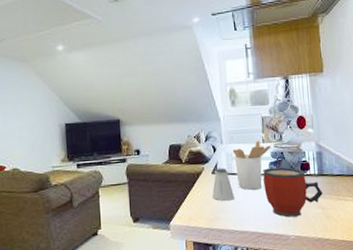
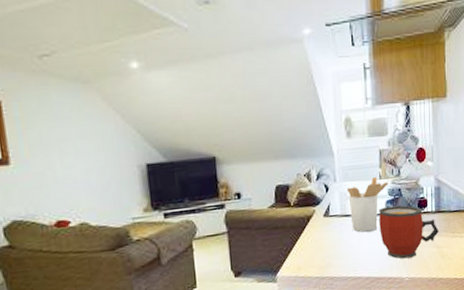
saltshaker: present [212,167,235,201] -> none [324,209,349,247]

